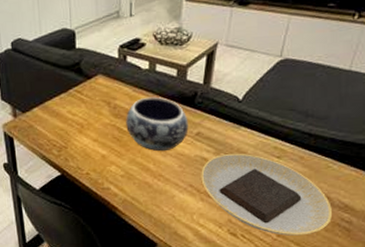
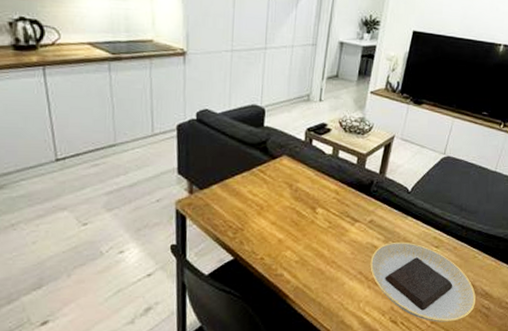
decorative bowl: present [126,96,189,152] -> none [305,182,363,238]

